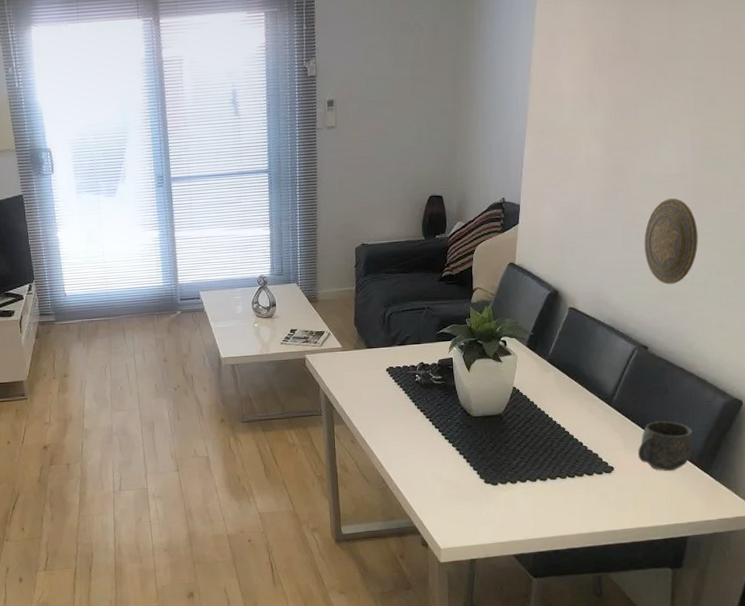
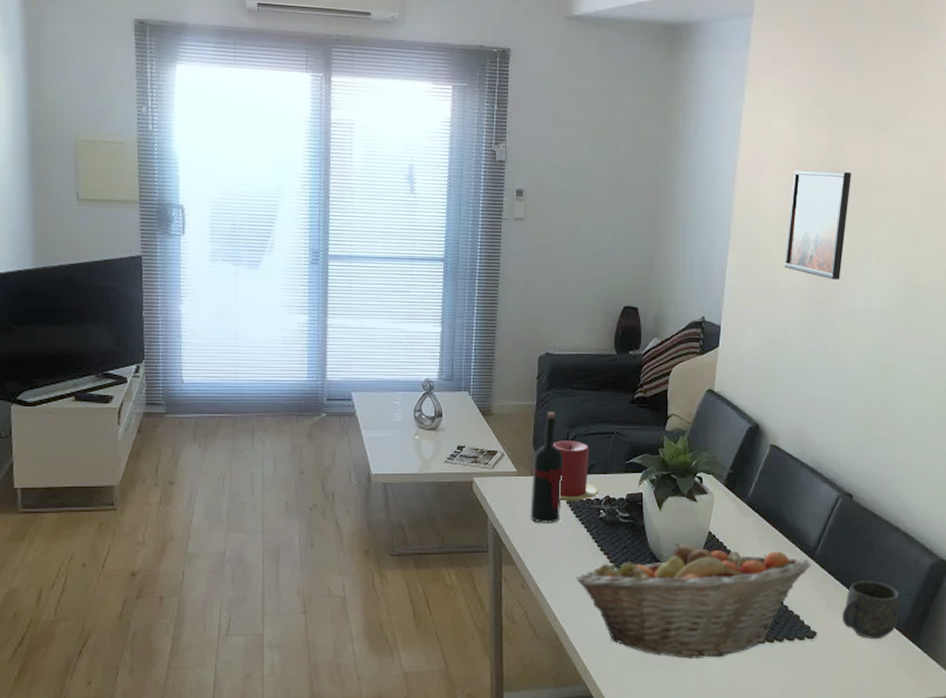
wine bottle: none [355,294,382,389] -> present [530,411,563,523]
candle: none [371,317,414,369] -> present [552,441,599,501]
fruit basket: none [397,399,609,494] -> present [576,543,811,659]
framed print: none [580,44,647,151] -> present [784,170,851,280]
decorative plate: present [644,198,698,285] -> none [849,335,903,428]

